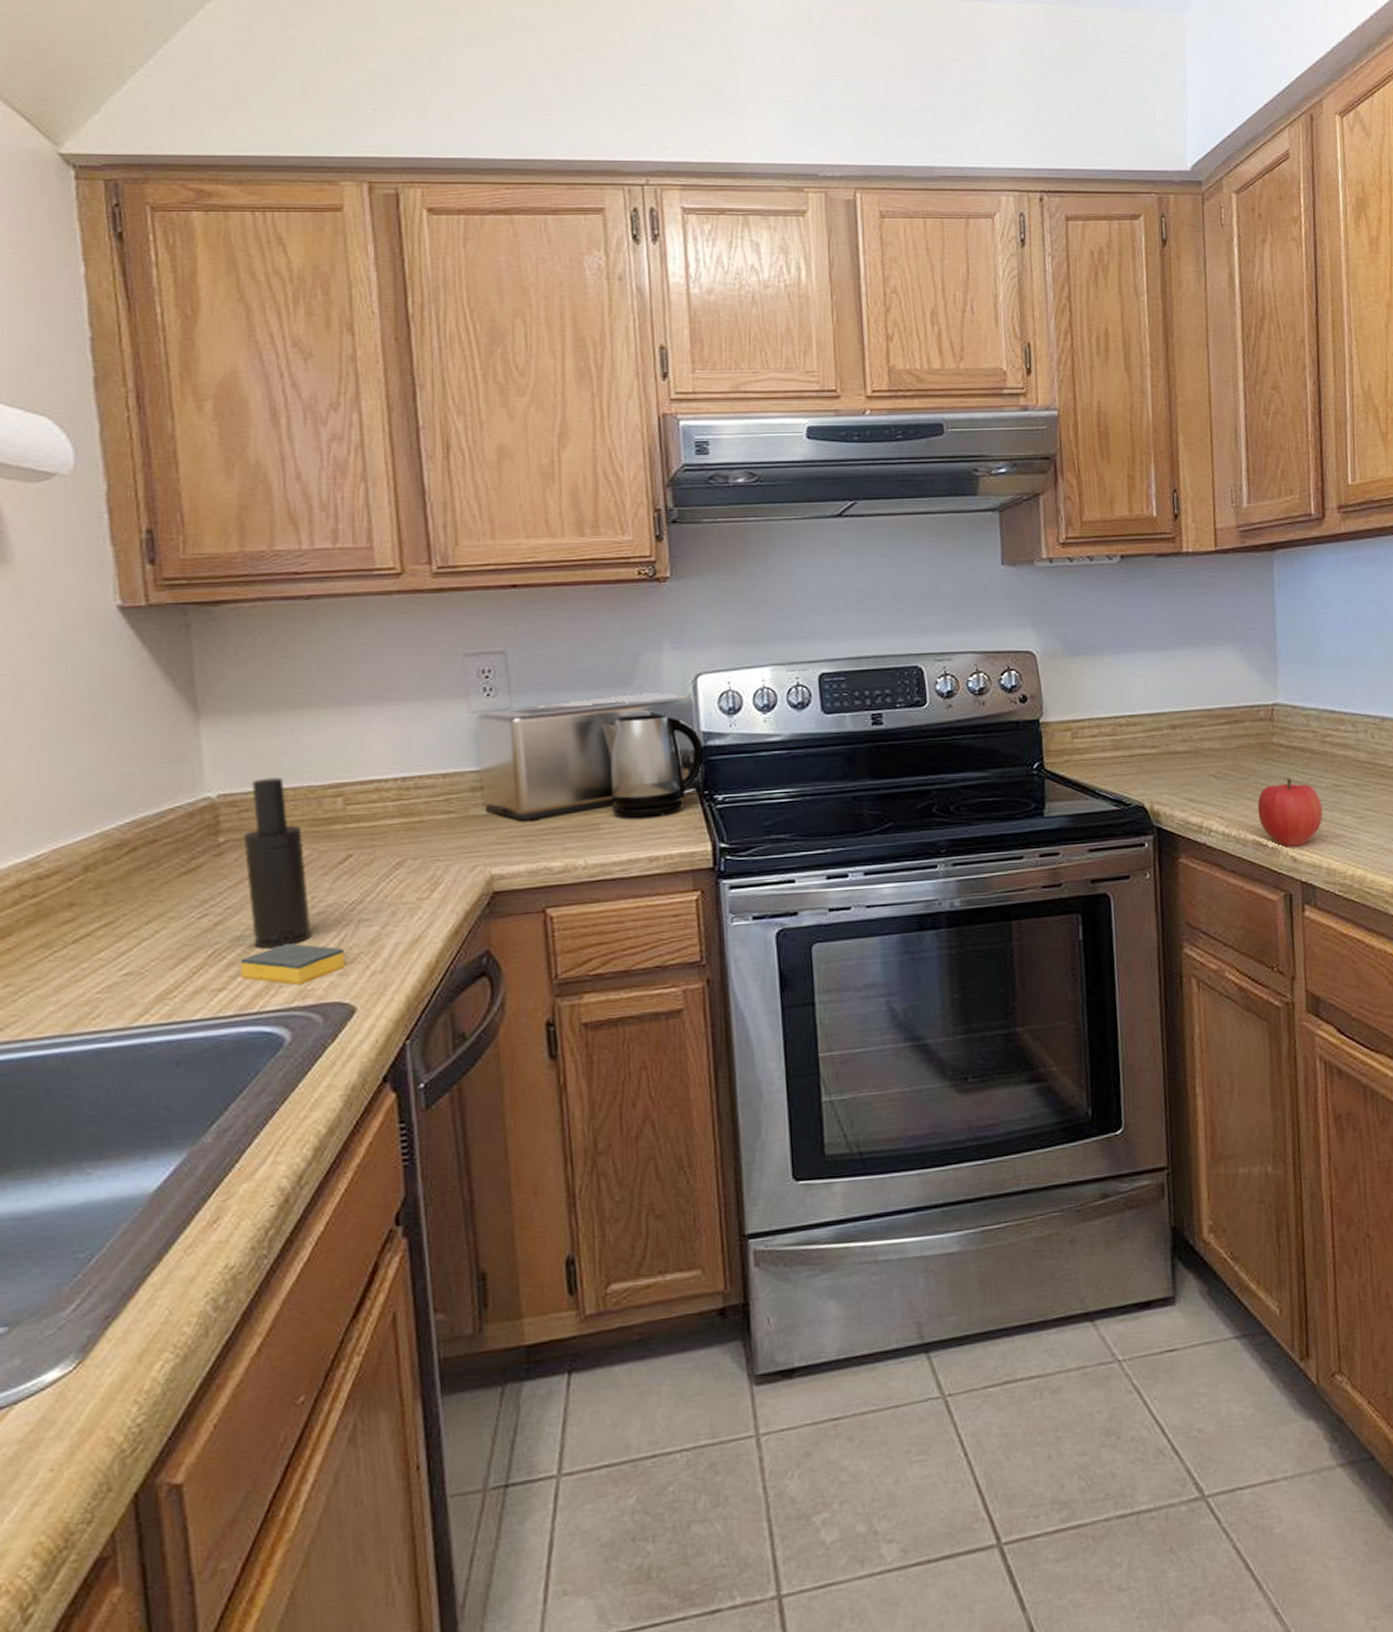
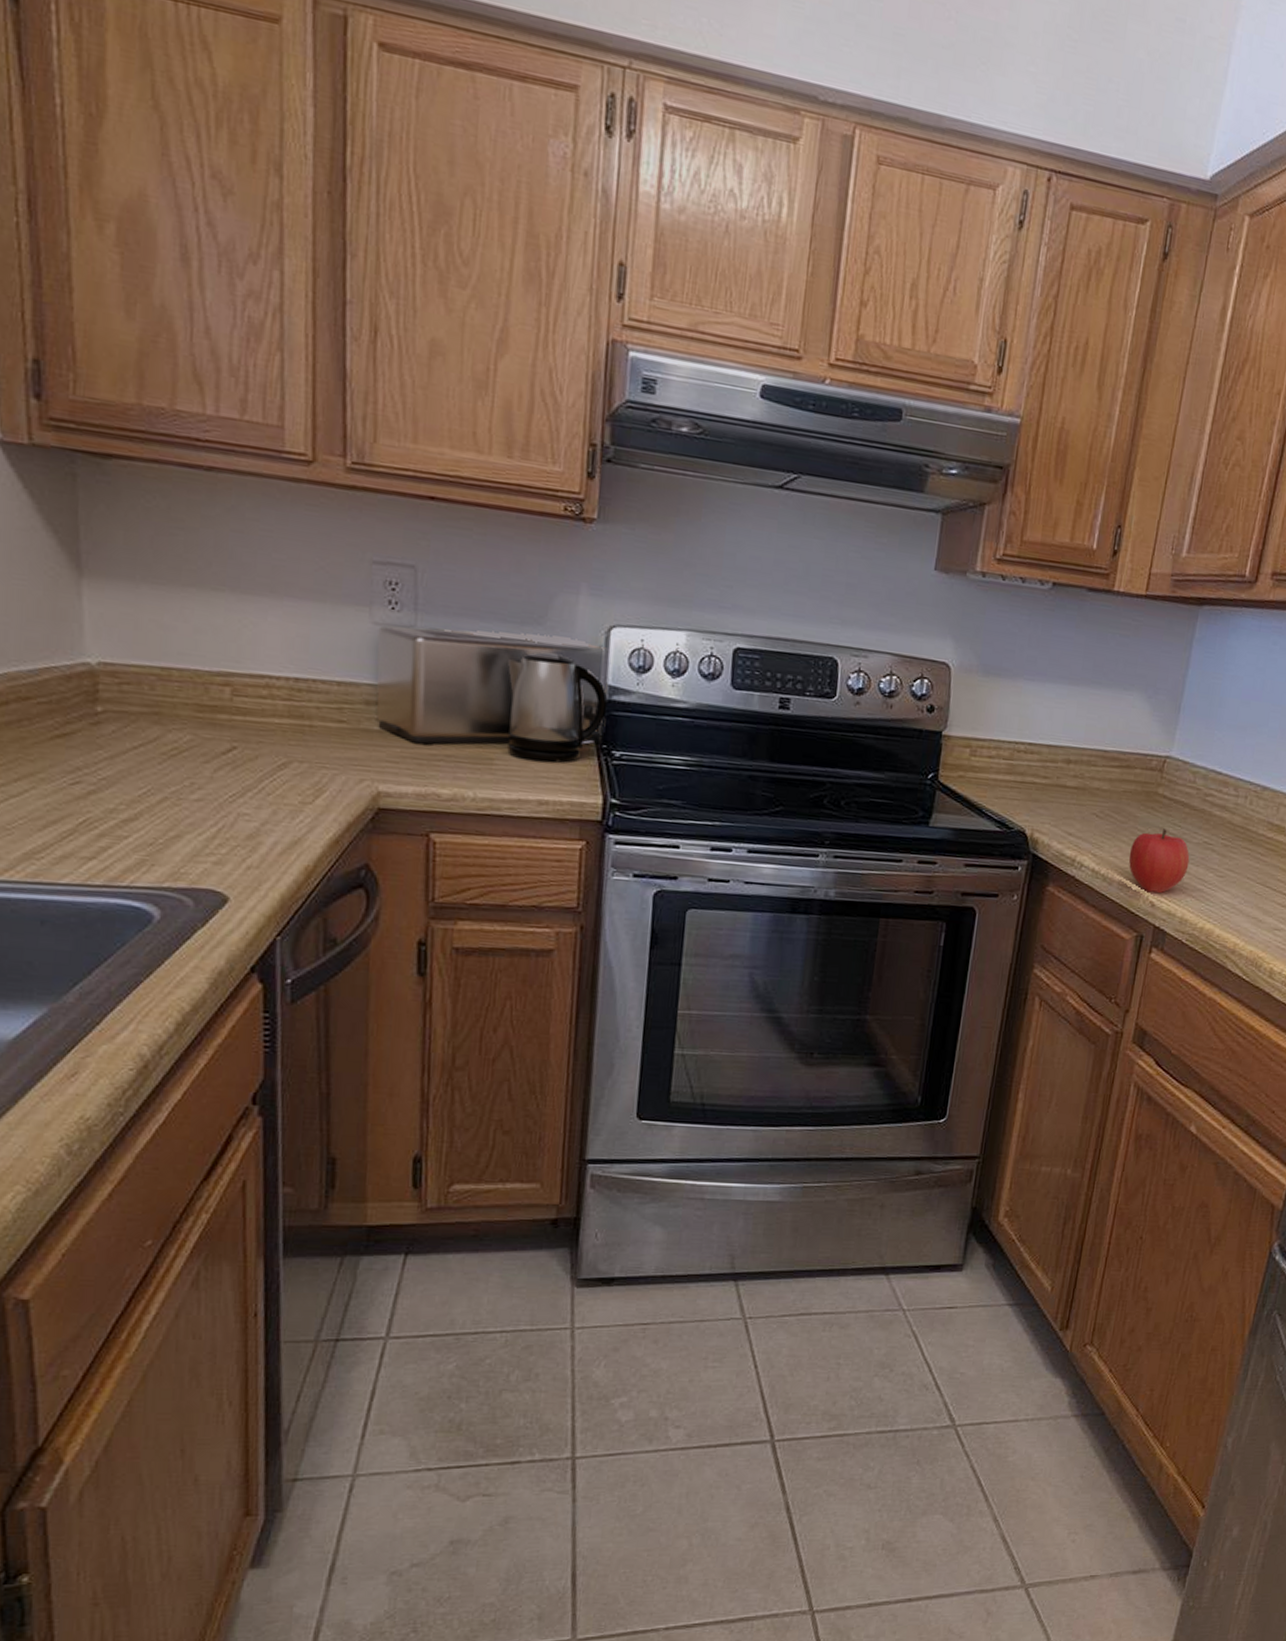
sponge: present [241,943,345,986] -> none [112,824,222,868]
soap dispenser: present [243,777,312,950] -> none [122,653,189,828]

